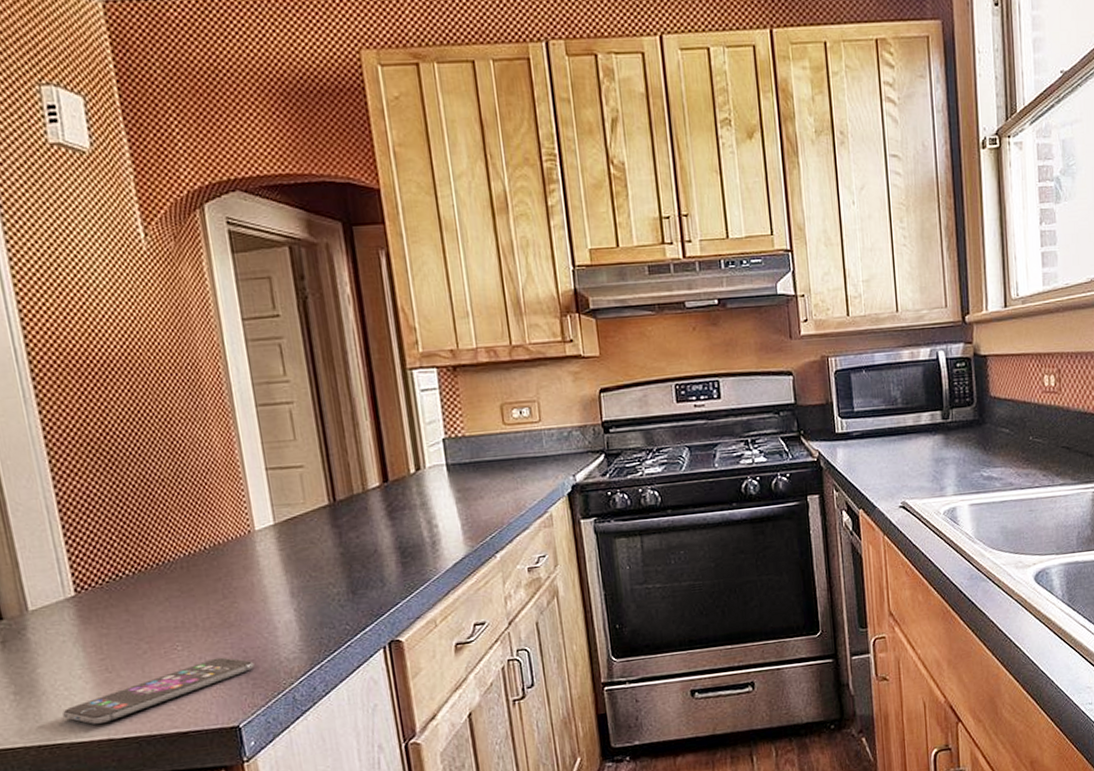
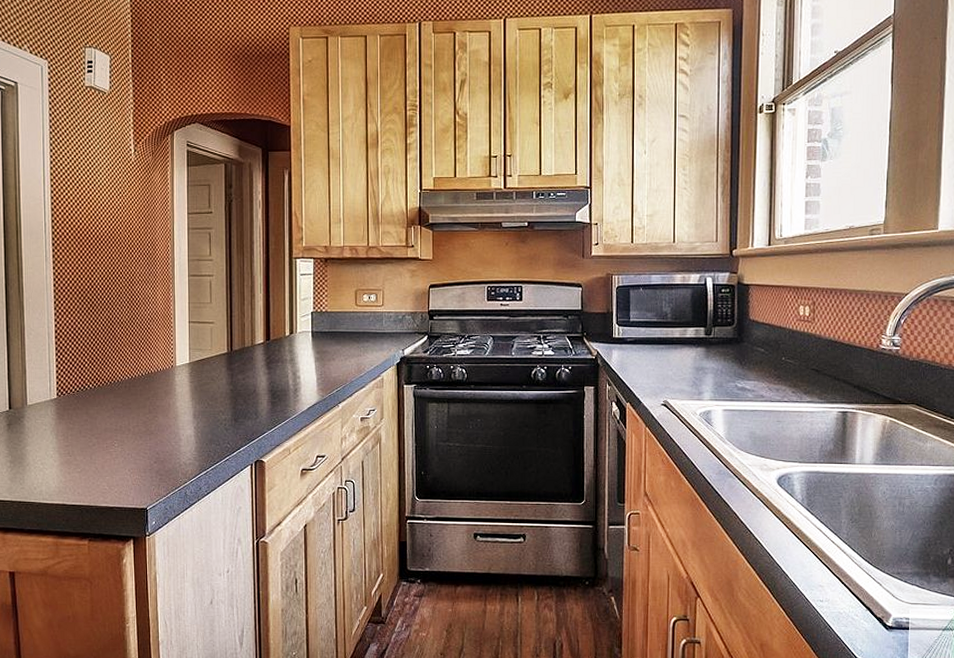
smartphone: present [61,657,254,725] -> none [36,456,163,493]

